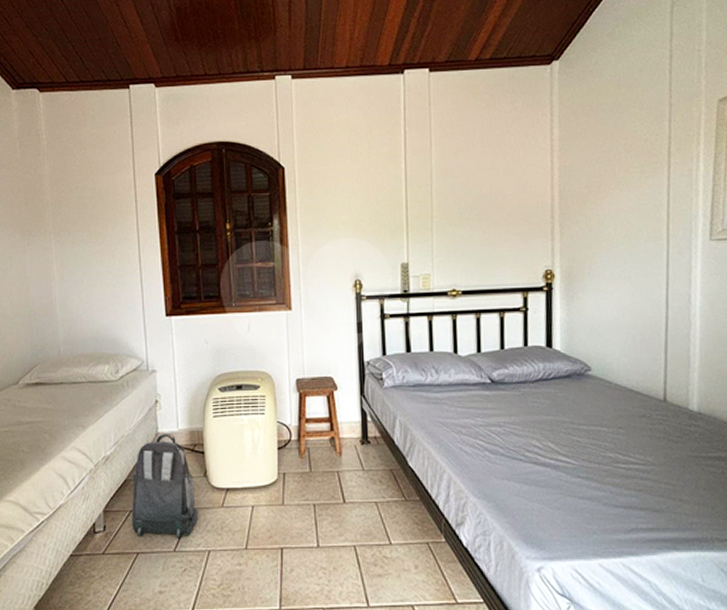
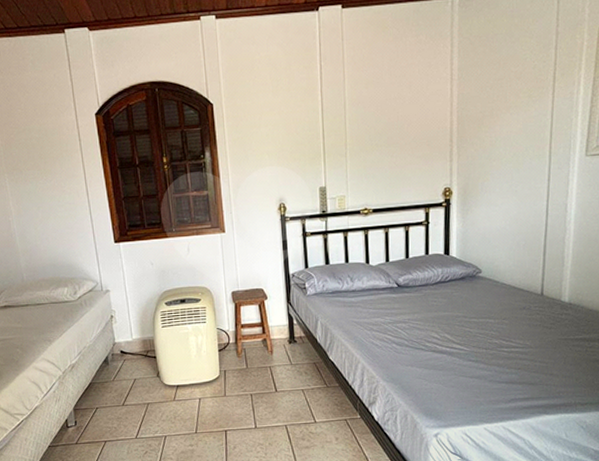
backpack: present [131,432,199,539] -> none [96,342,155,428]

